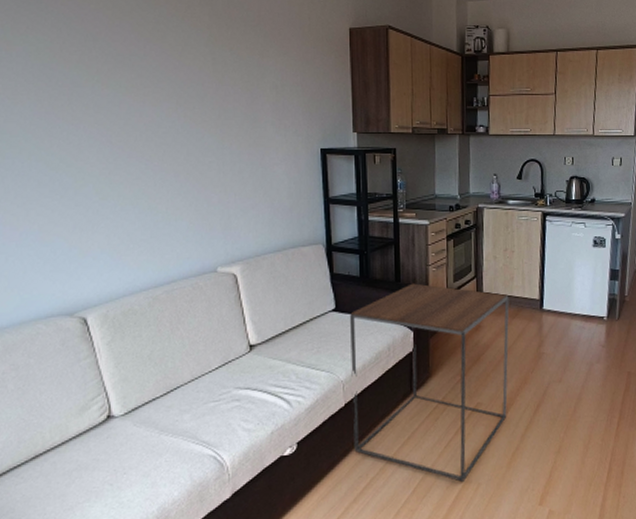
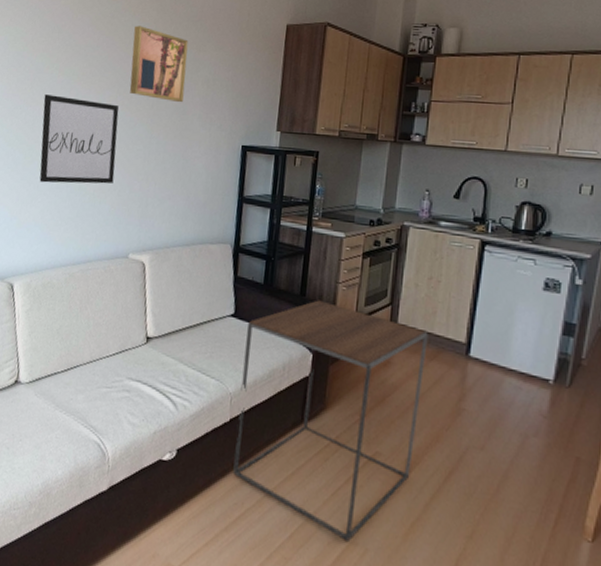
wall art: none [88,110,188,206] -> present [39,94,119,184]
wall art: none [186,32,252,111] -> present [129,26,189,103]

